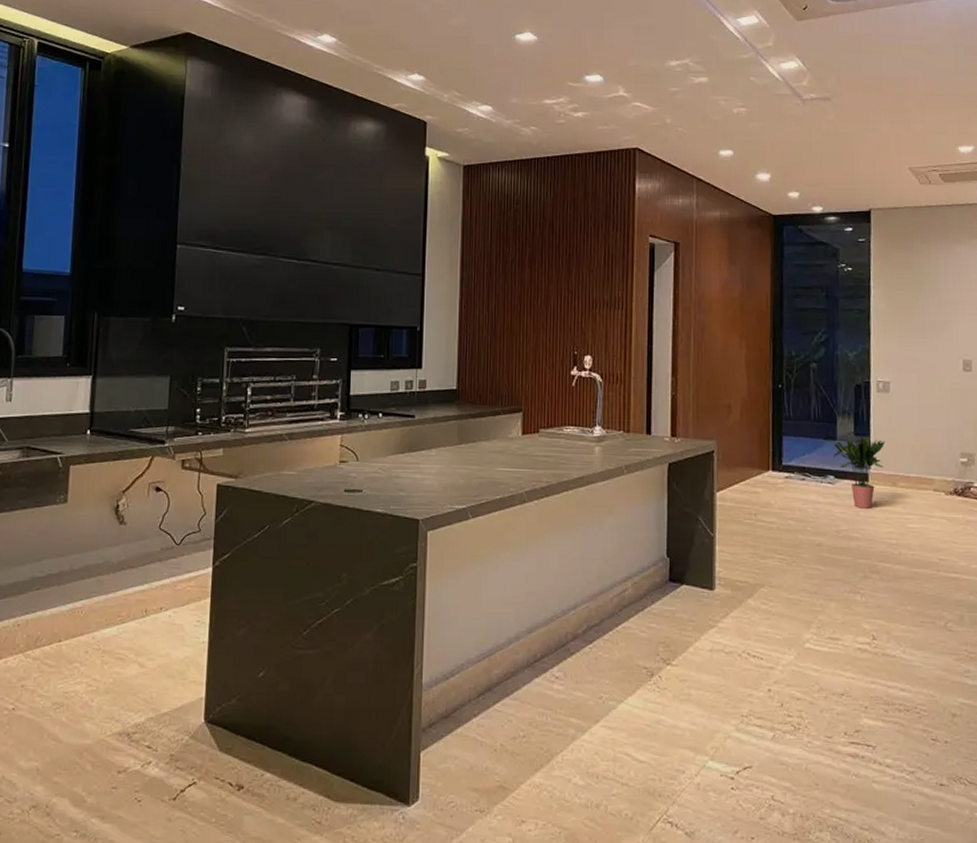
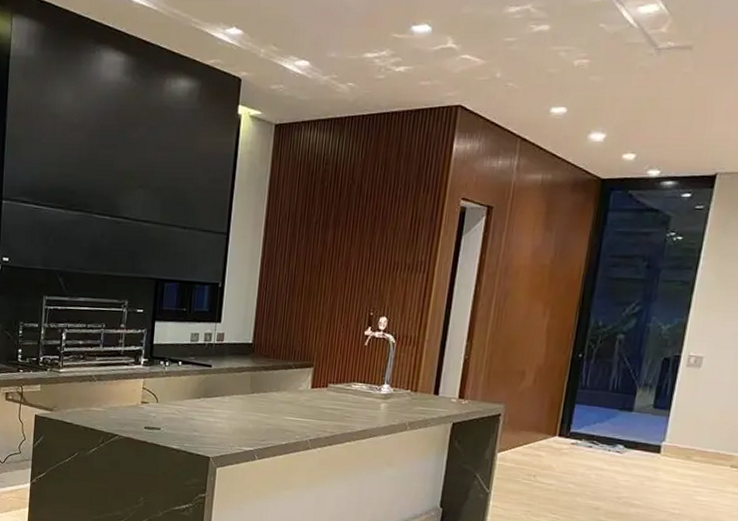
potted plant: present [834,435,886,509] -> none [627,408,687,479]

